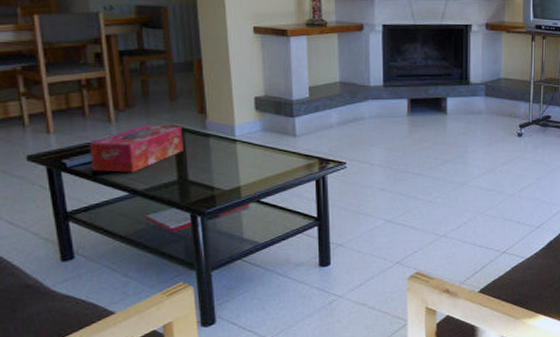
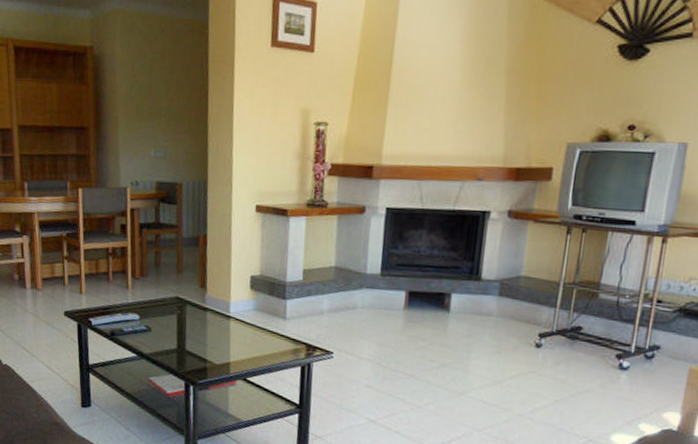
tissue box: present [89,124,183,173] -> none [110,293,185,337]

